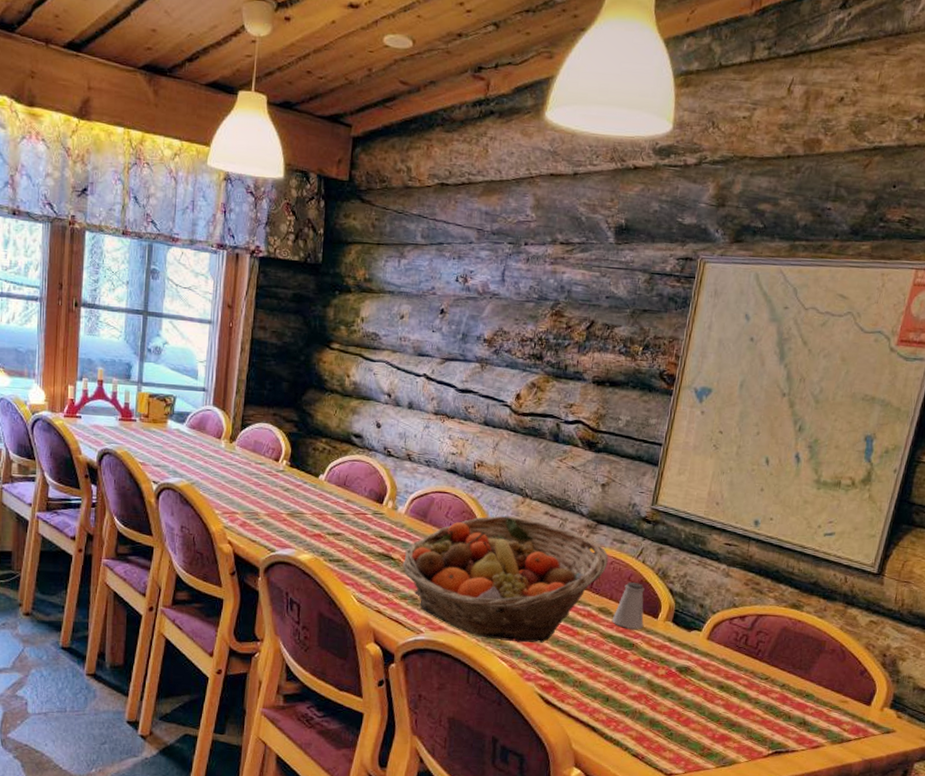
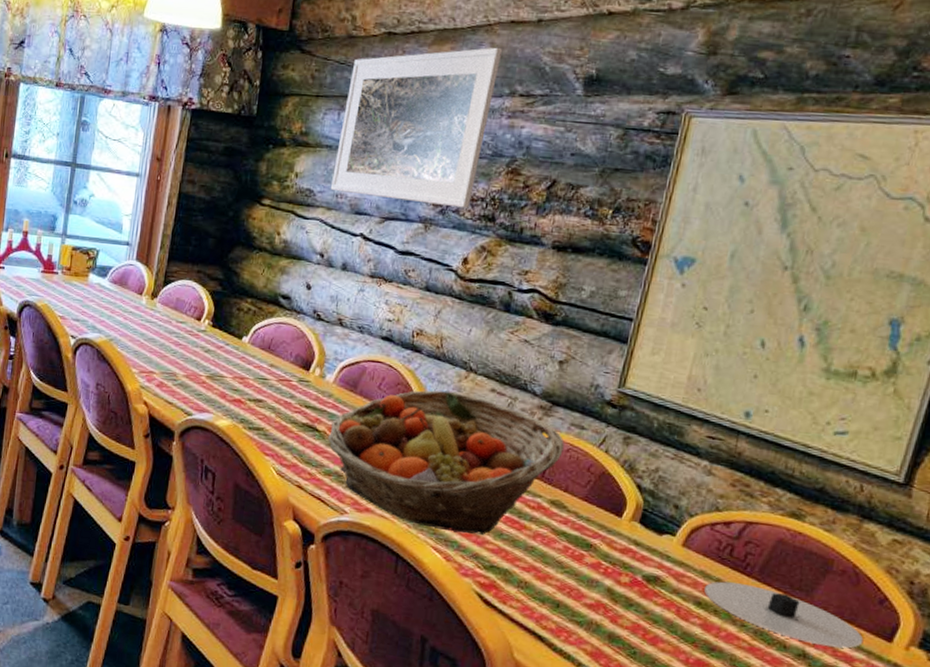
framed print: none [394,198,544,348] -> present [330,47,503,209]
saltshaker: present [611,581,645,629] -> none [566,472,607,528]
plate: none [726,667,849,714] -> present [704,581,864,648]

